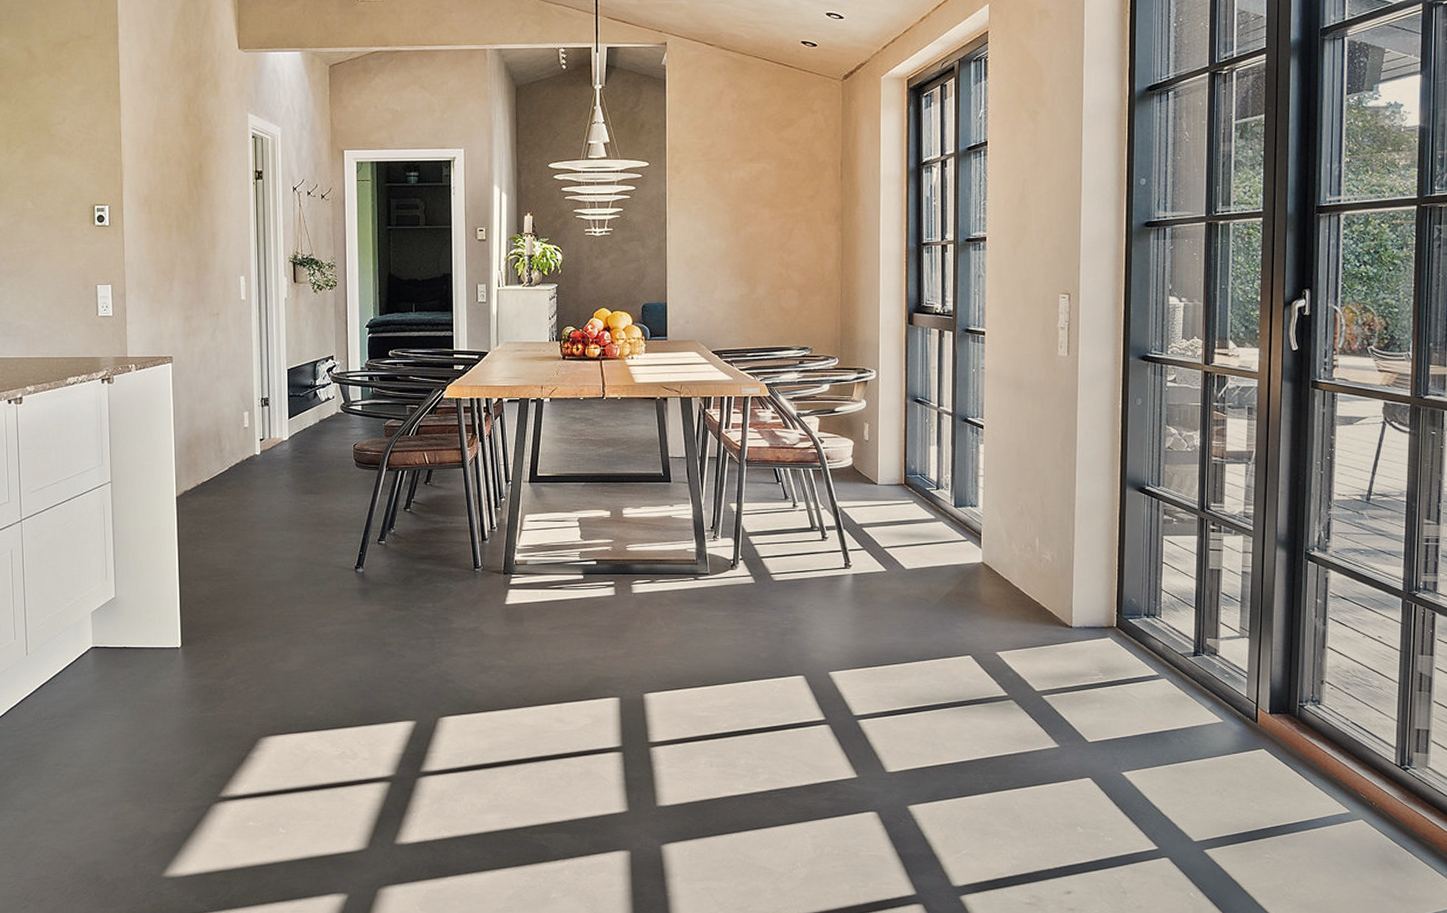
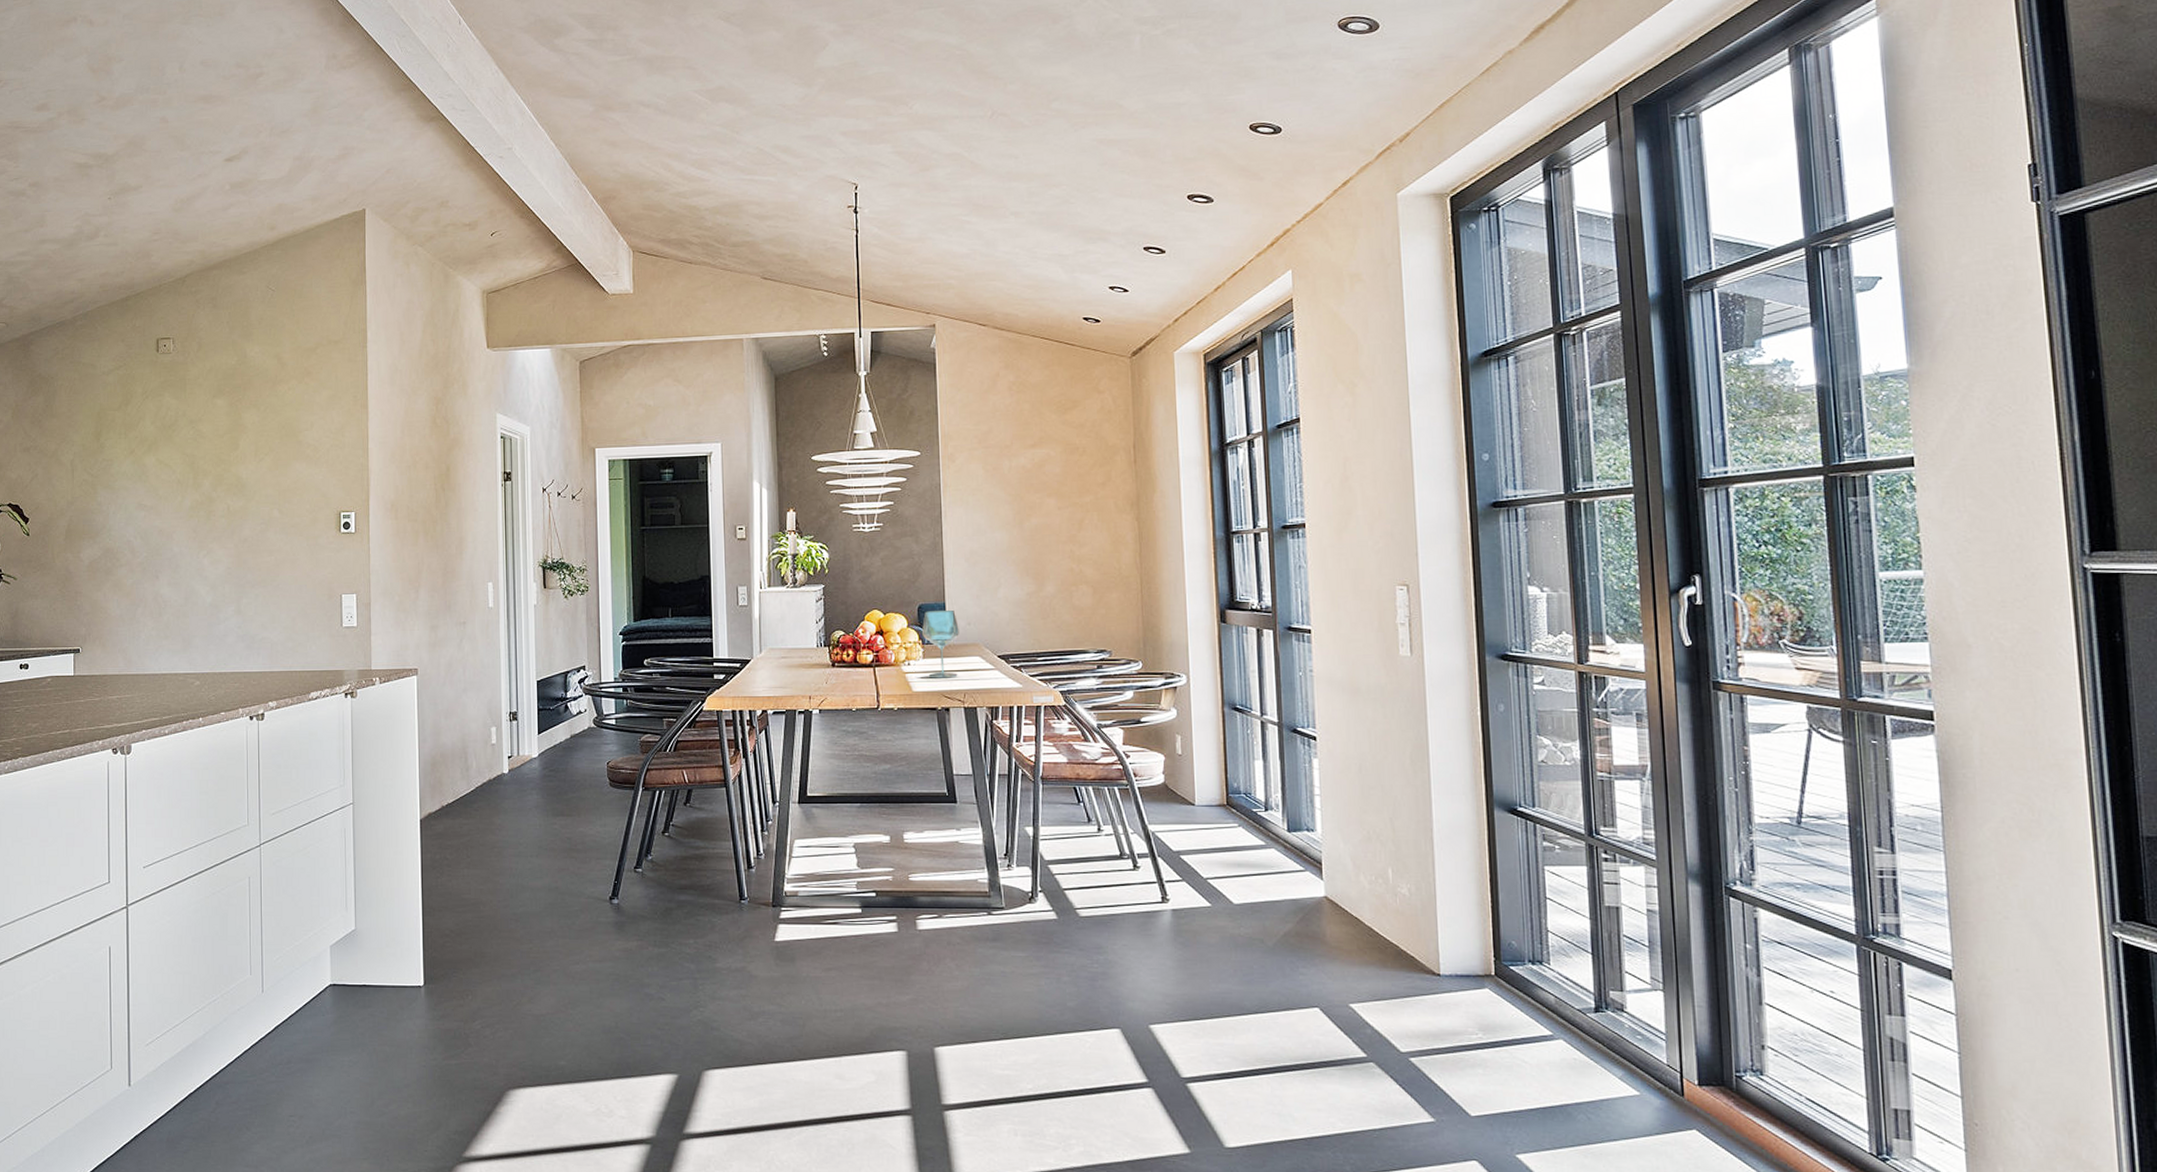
wine glass: none [645,309,678,371] -> present [922,609,959,678]

